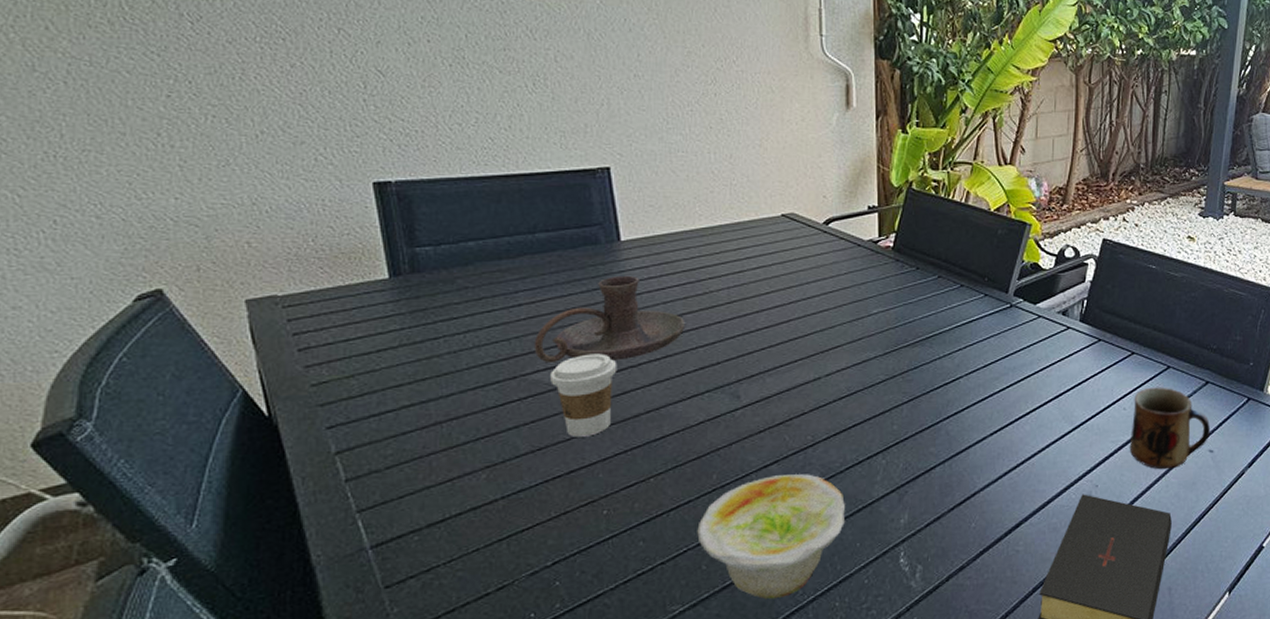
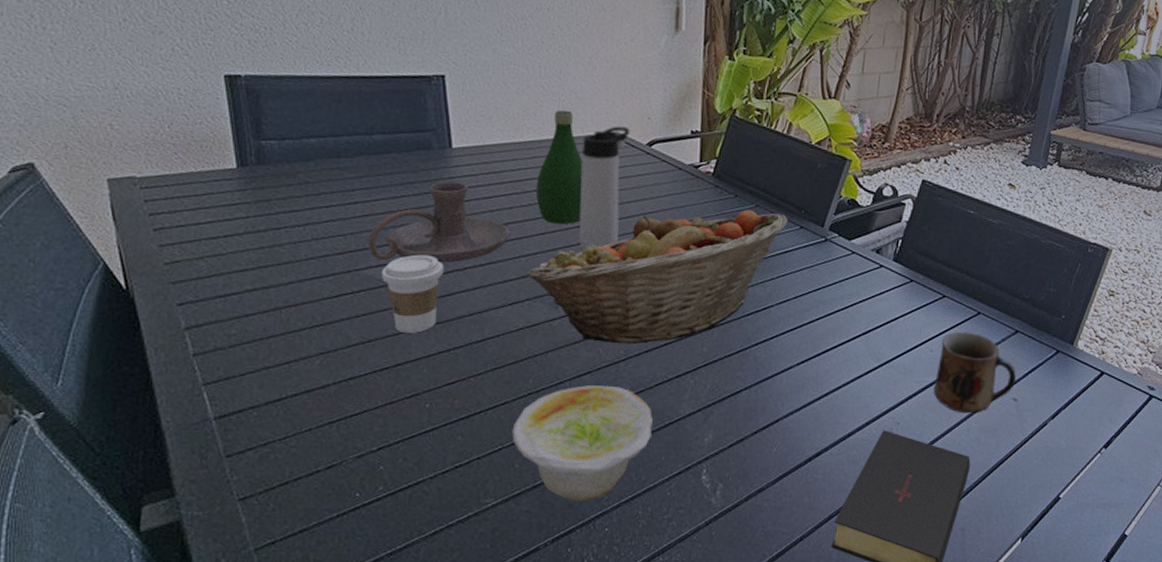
fruit basket: none [705,282,972,430] -> present [526,210,788,345]
bottle: none [710,194,760,311] -> present [535,109,584,225]
thermos bottle: none [757,206,806,336] -> present [579,126,630,250]

